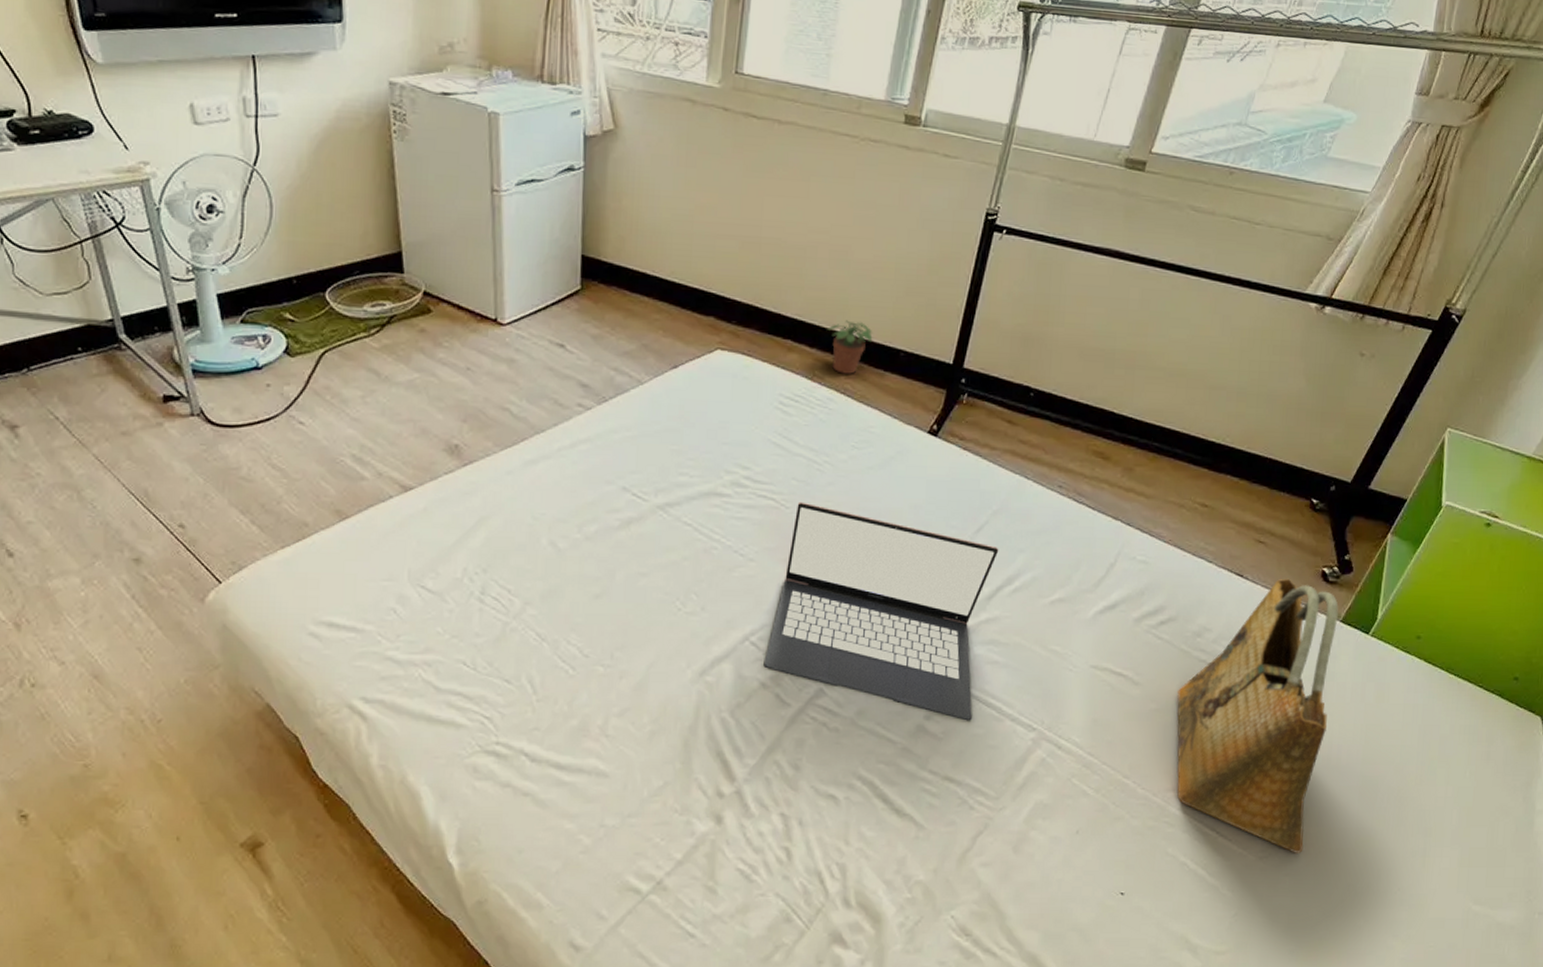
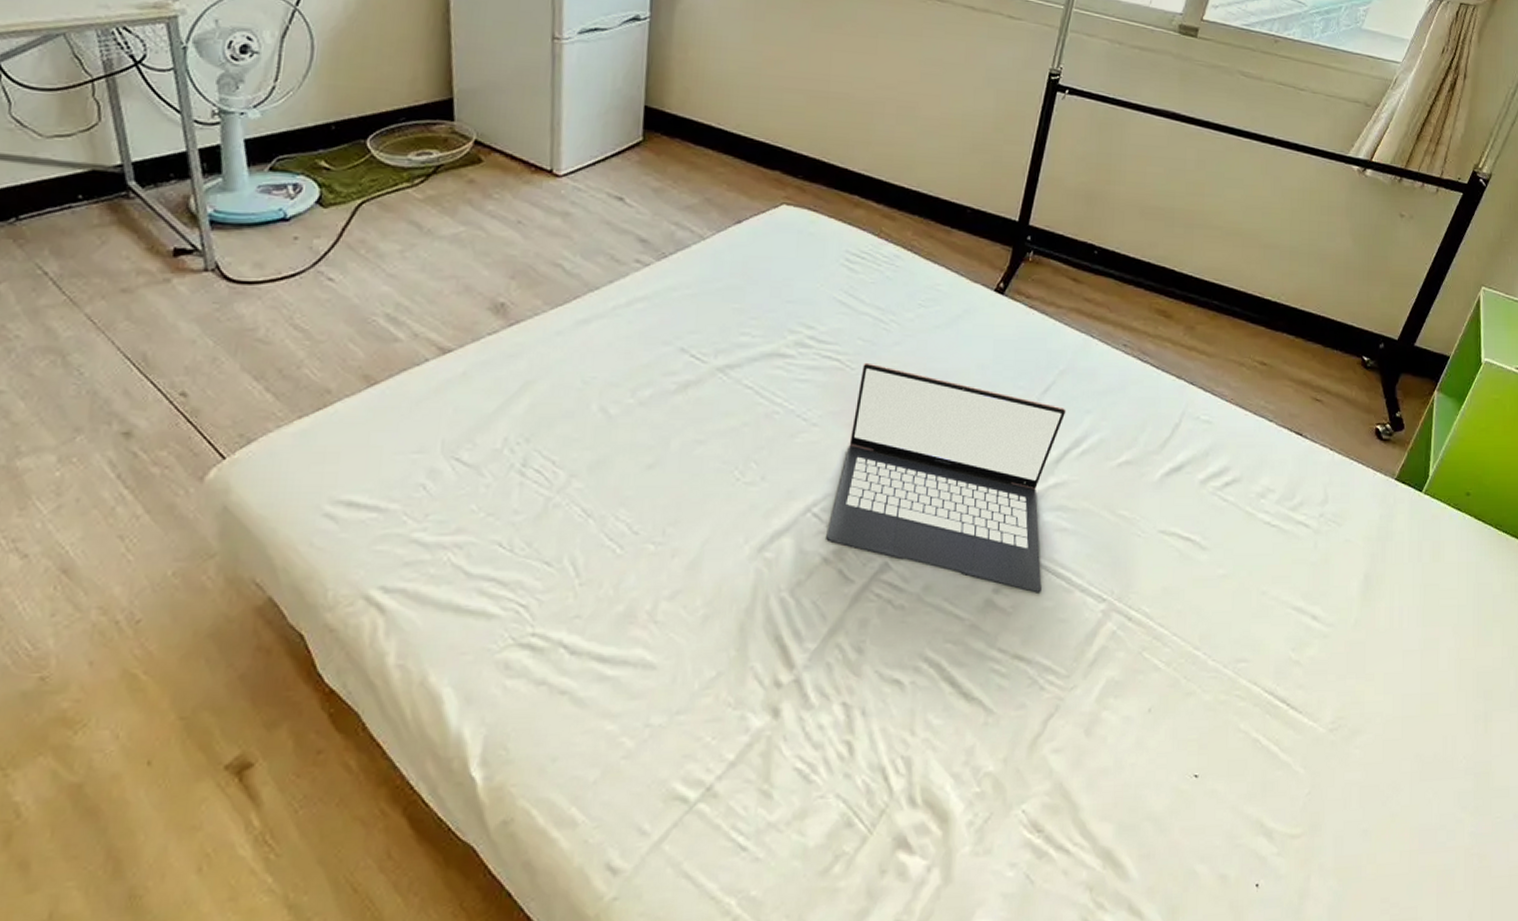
potted plant: present [827,320,873,374] -> none [895,176,940,231]
grocery bag: present [1176,578,1339,853] -> none [1244,436,1393,724]

